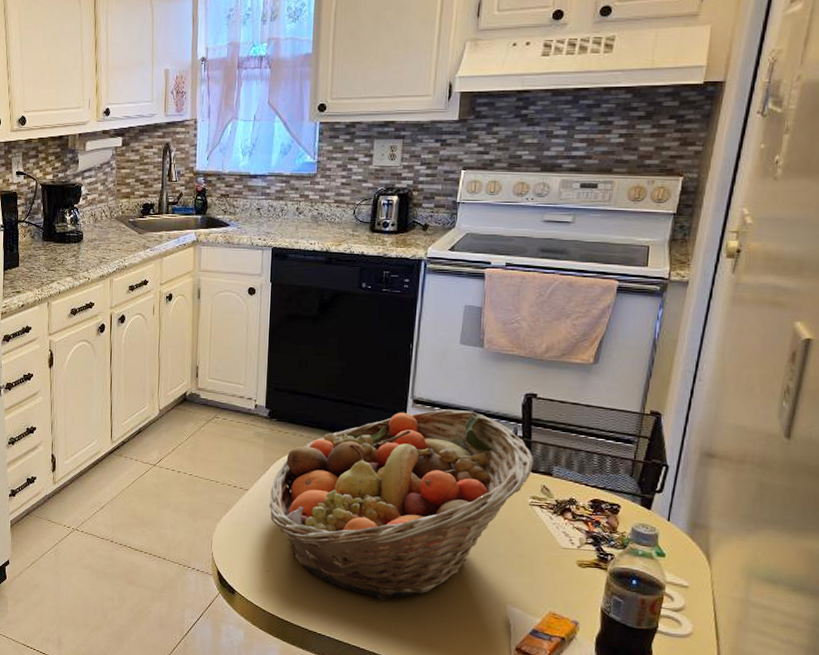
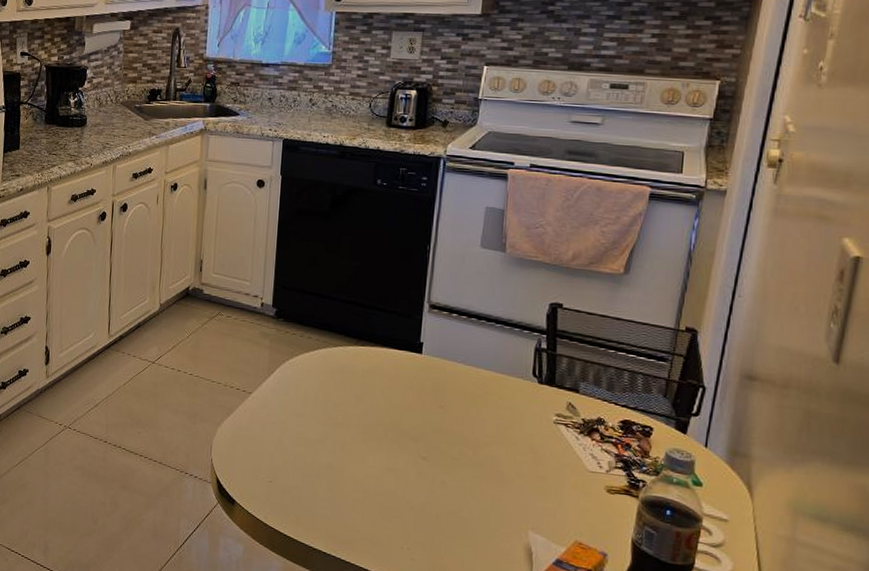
fruit basket: present [269,409,534,600] -> none [273,316,559,519]

